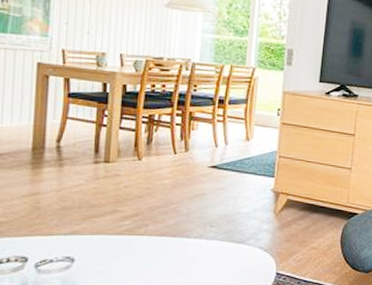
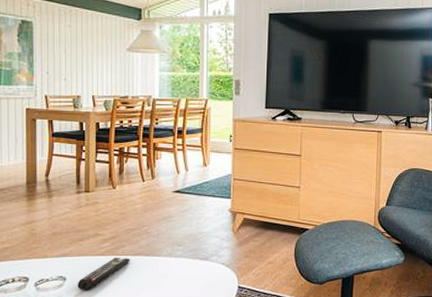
remote control: none [87,237,154,274] -> present [77,257,130,291]

